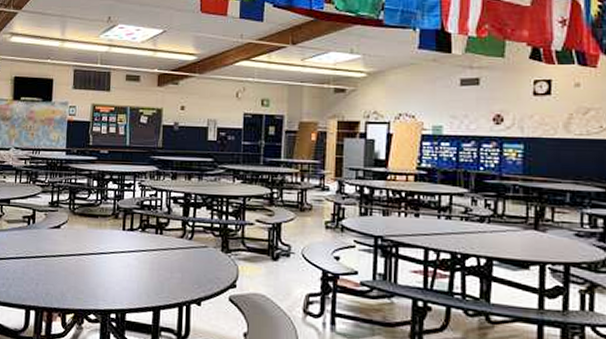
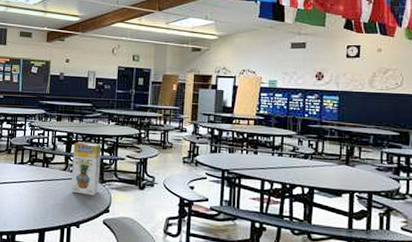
juice box: none [190,203,226,267] -> present [71,141,102,195]

